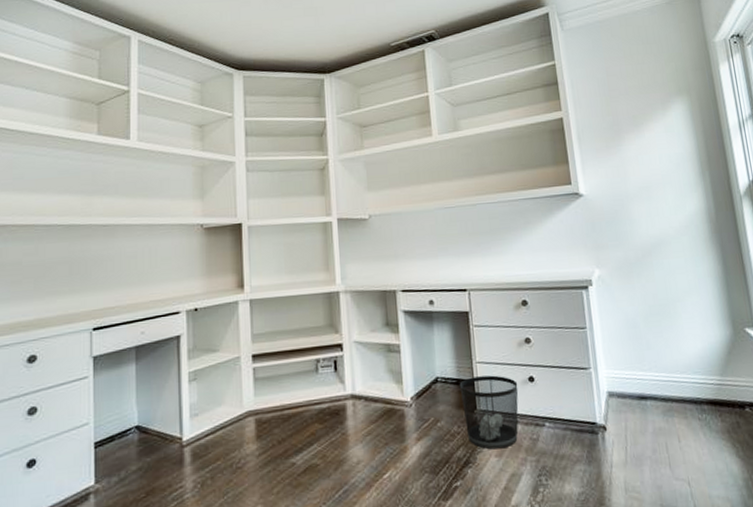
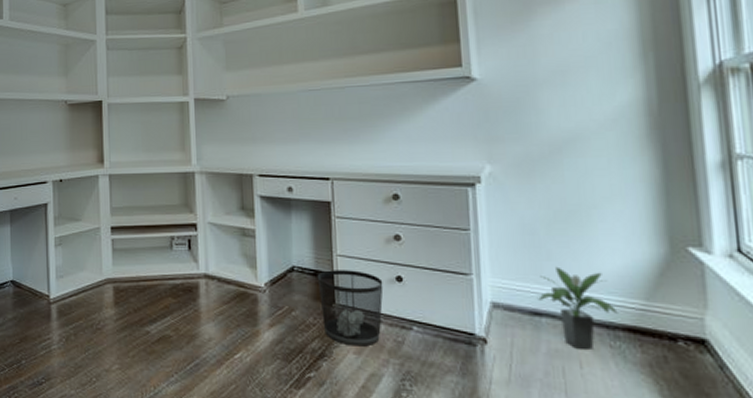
potted plant: none [642,354,702,425] -> present [536,266,618,349]

